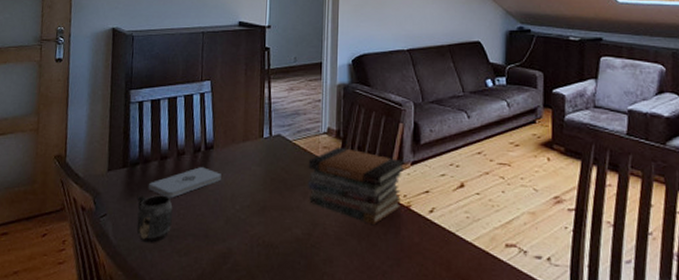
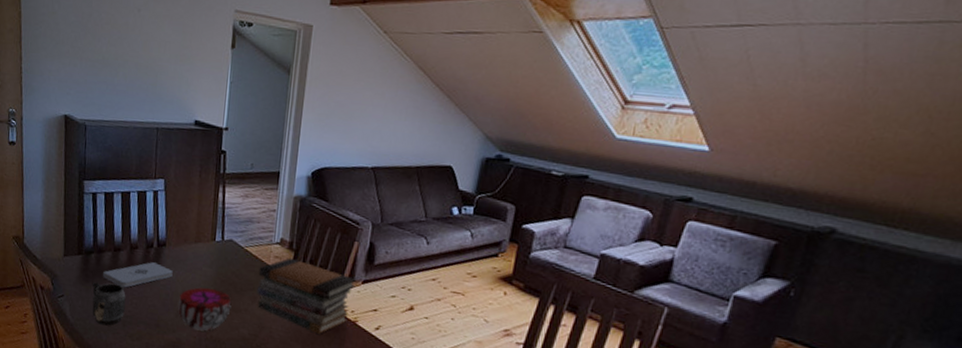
decorative bowl: none [227,188,283,237] -> present [177,287,232,331]

